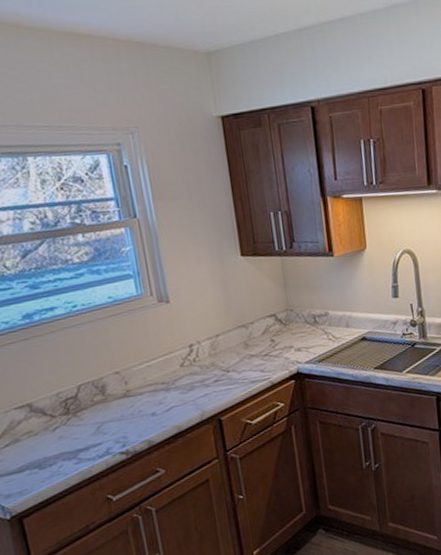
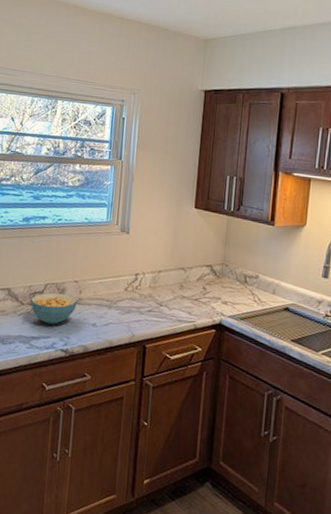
cereal bowl: none [62,390,126,430] -> present [30,292,77,325]

